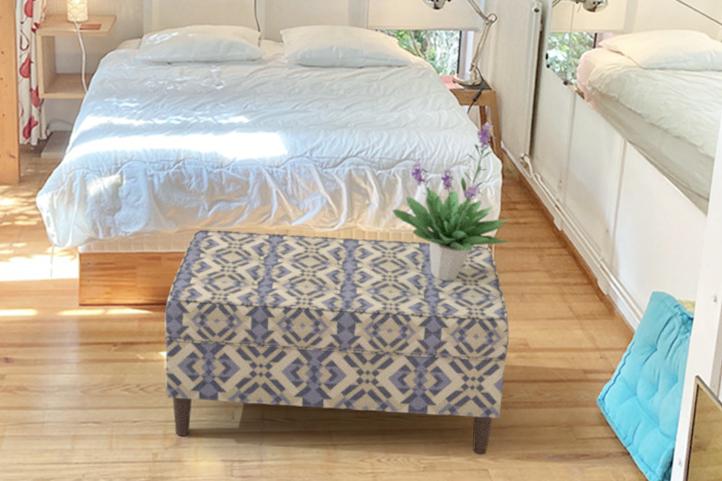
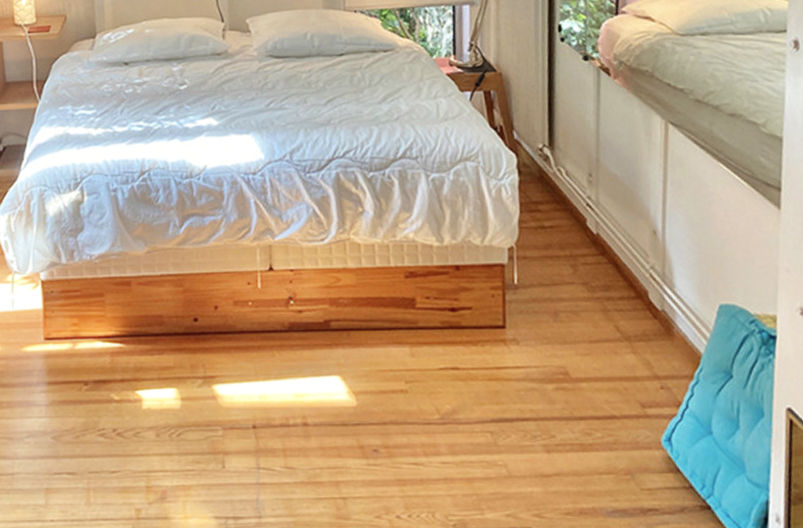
bench: present [164,229,510,455] -> none [139,249,545,510]
potted plant: present [392,122,511,282] -> none [390,110,536,300]

